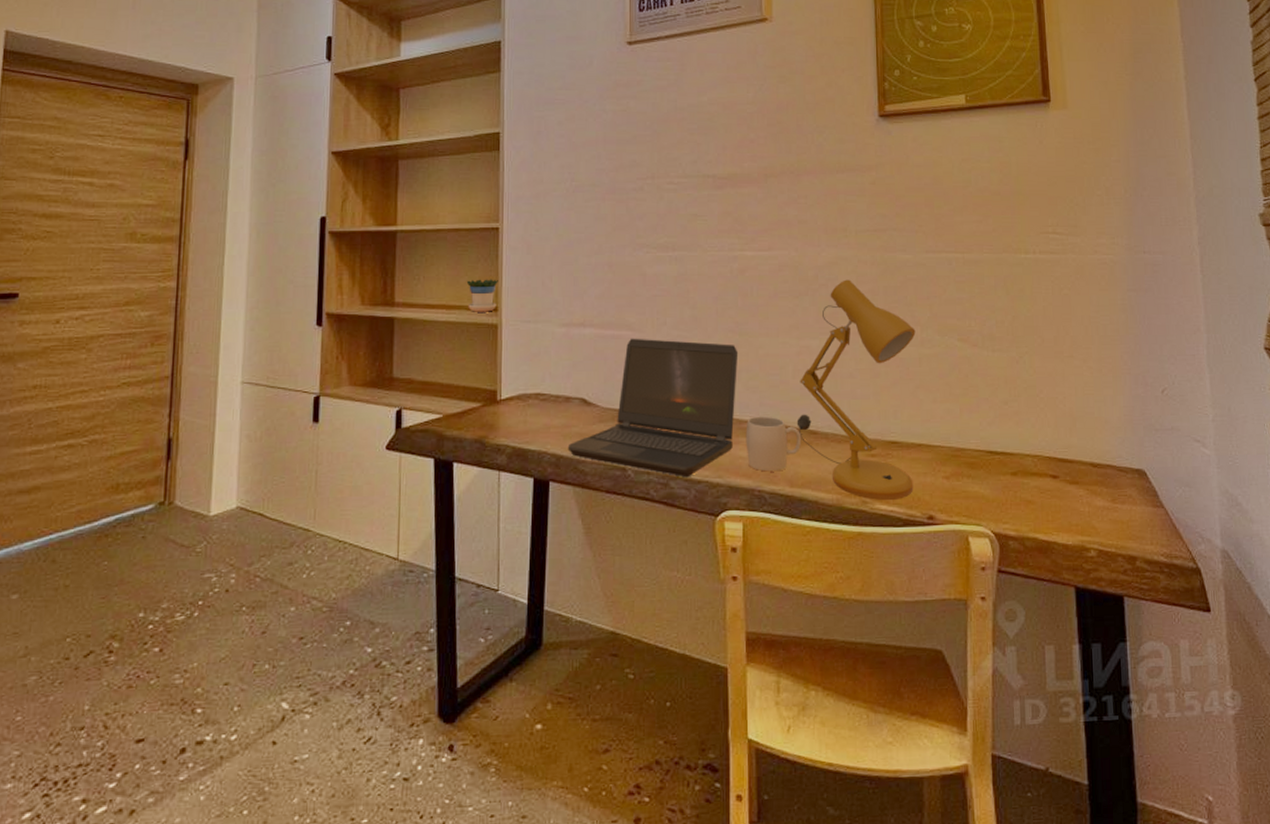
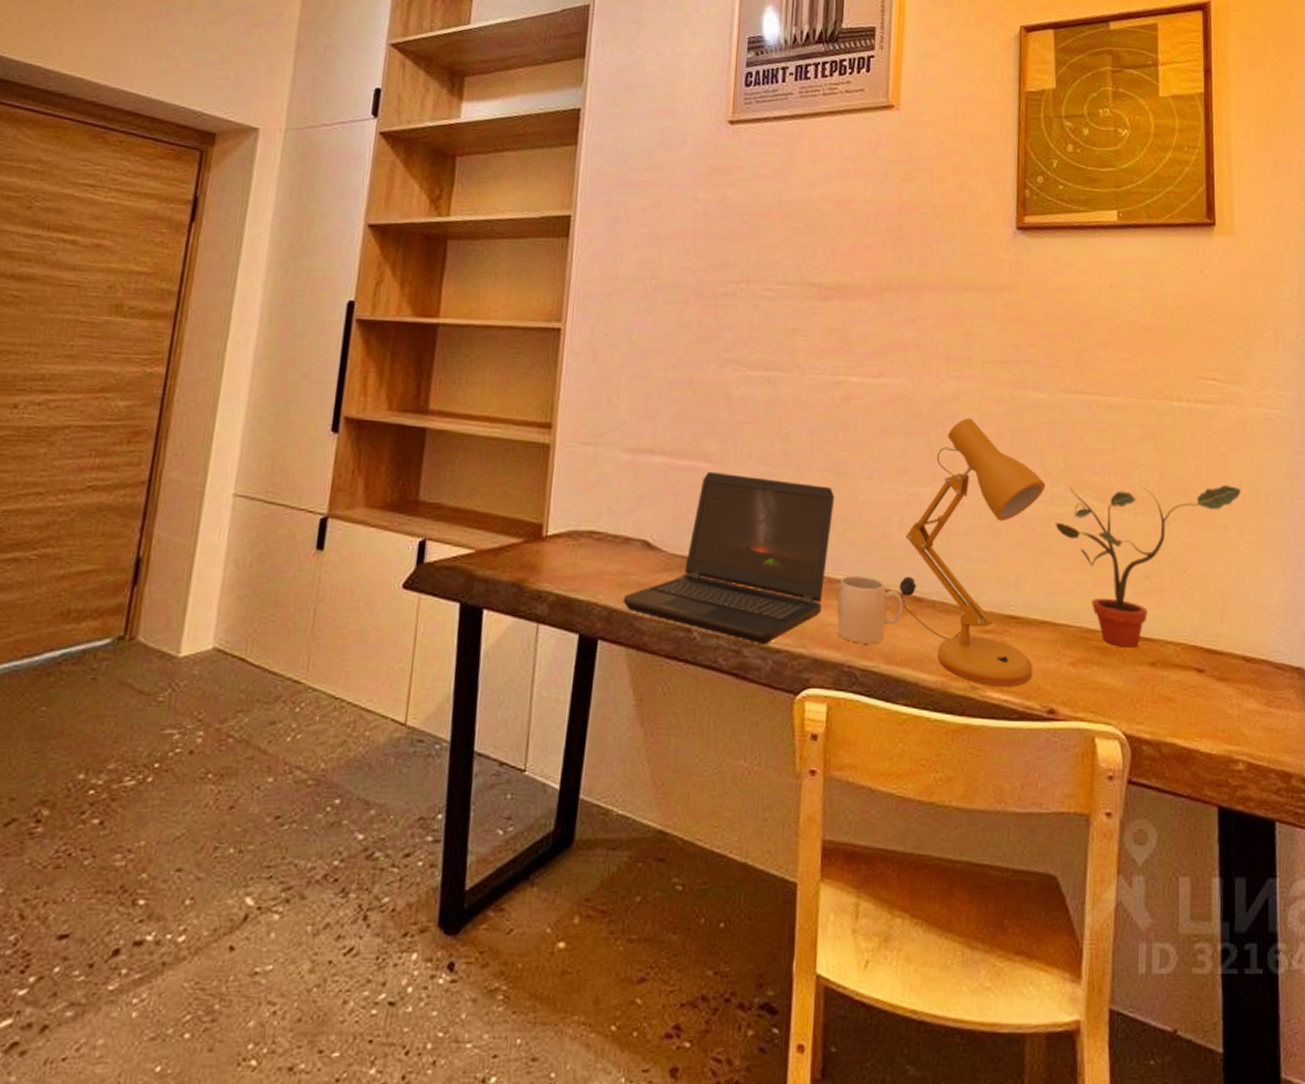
flowerpot: present [466,279,498,312] -> none [516,388,555,429]
potted plant: none [925,322,1083,462] -> present [1055,485,1241,648]

